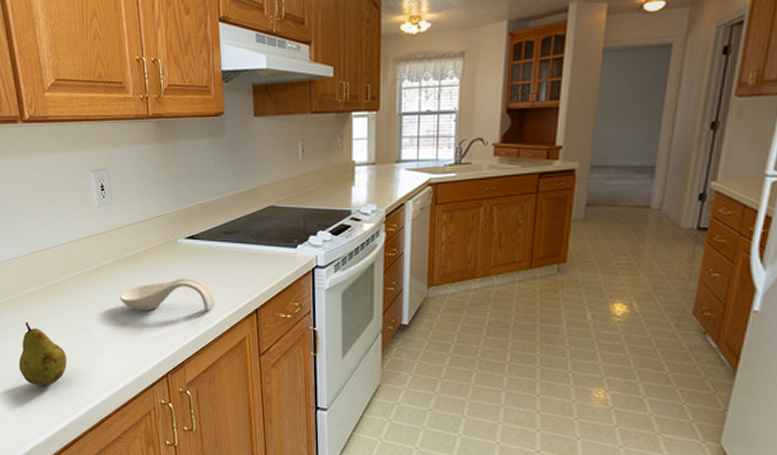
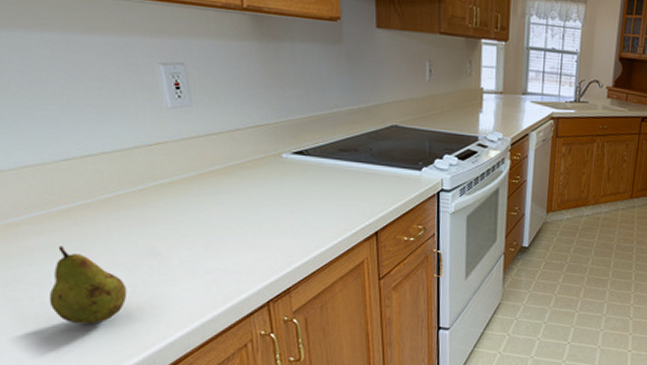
spoon rest: present [119,278,215,312] -> none [203,197,328,234]

